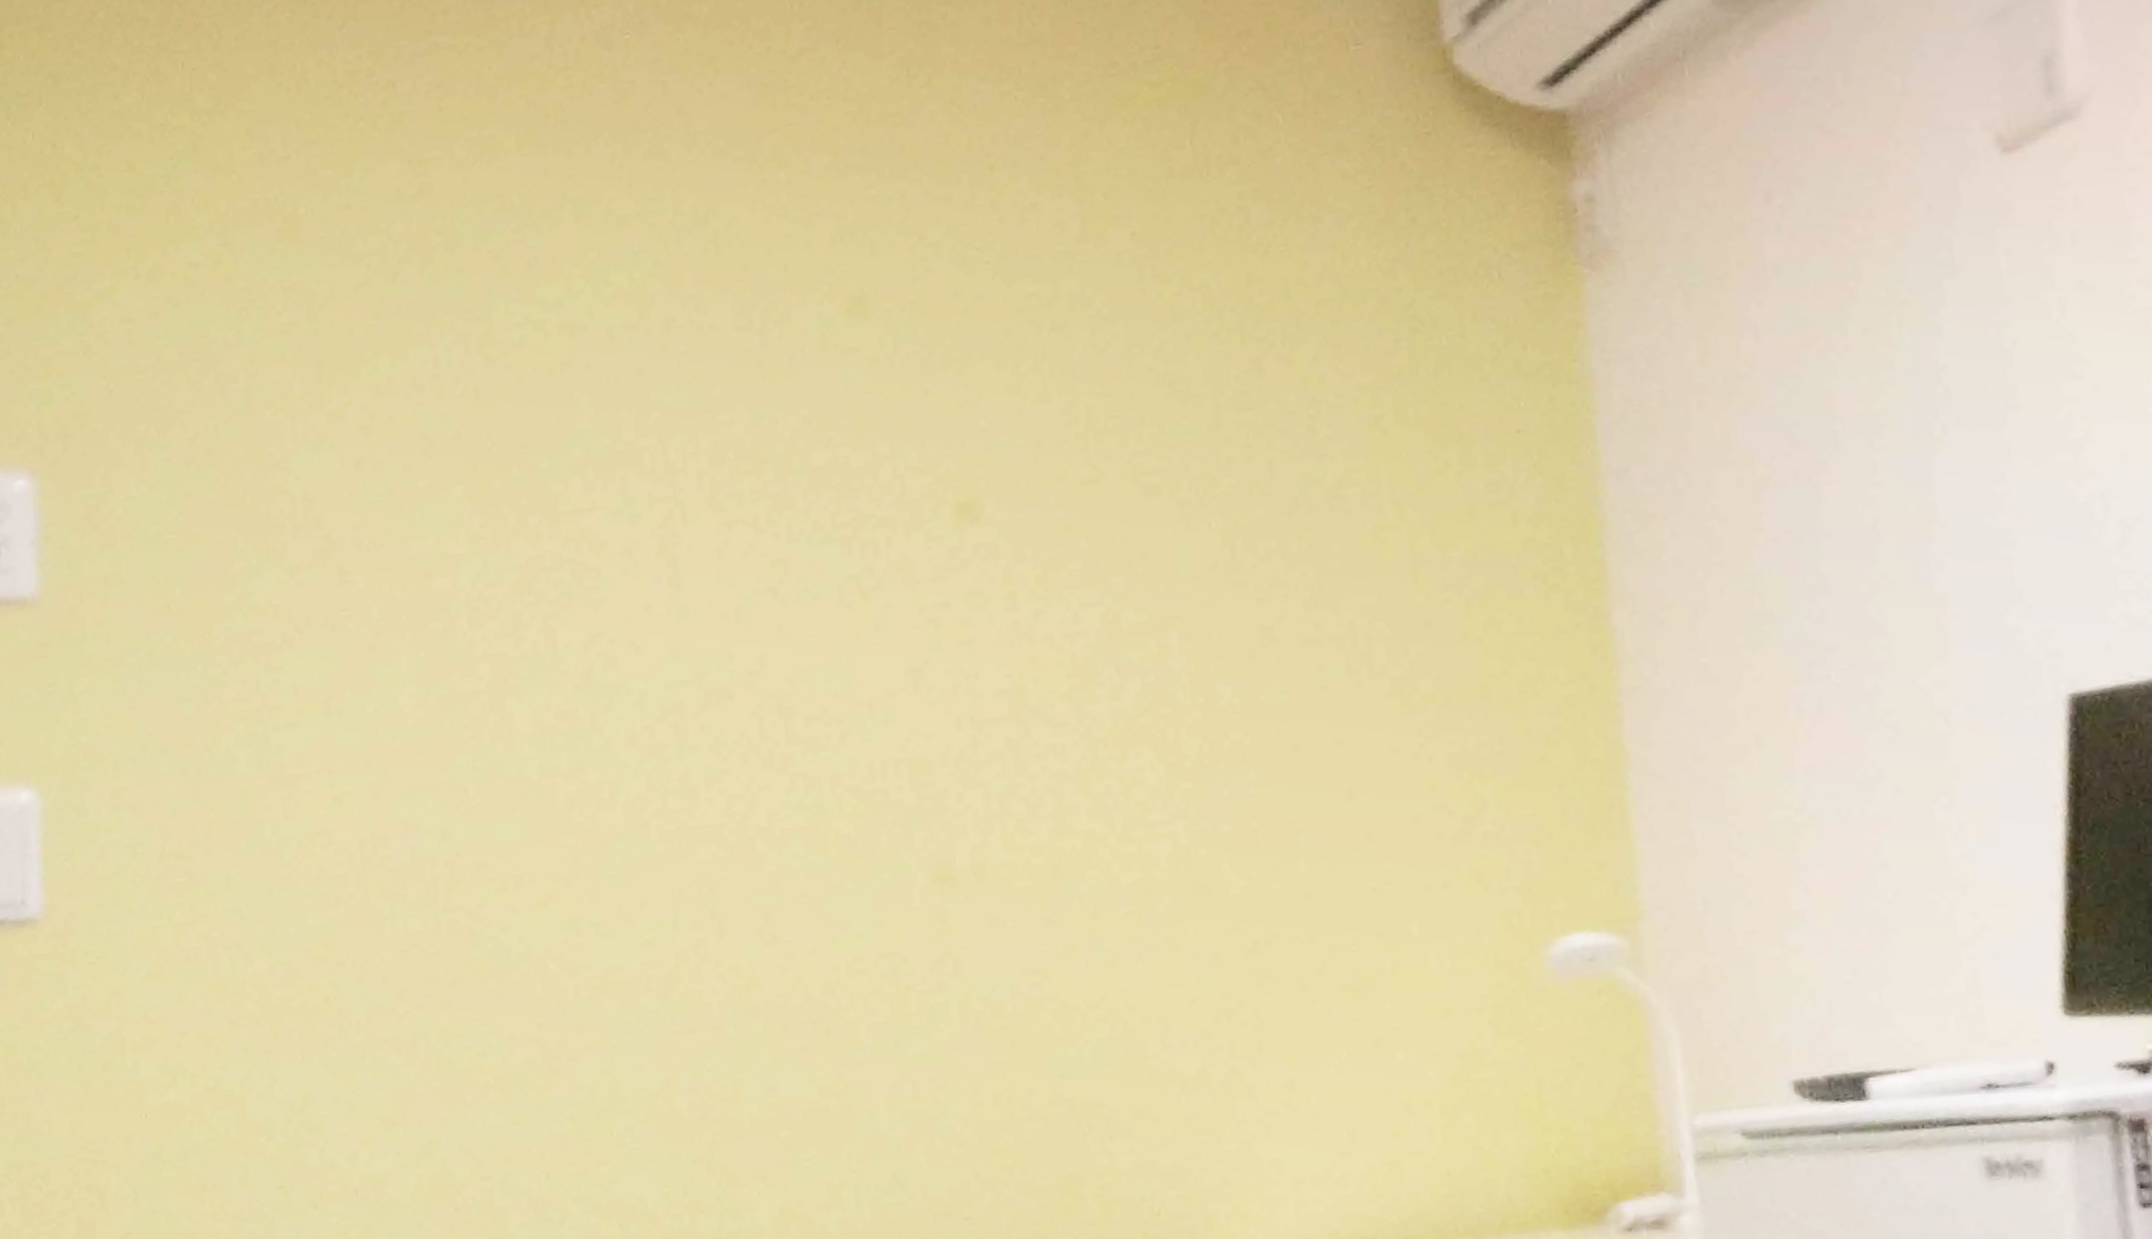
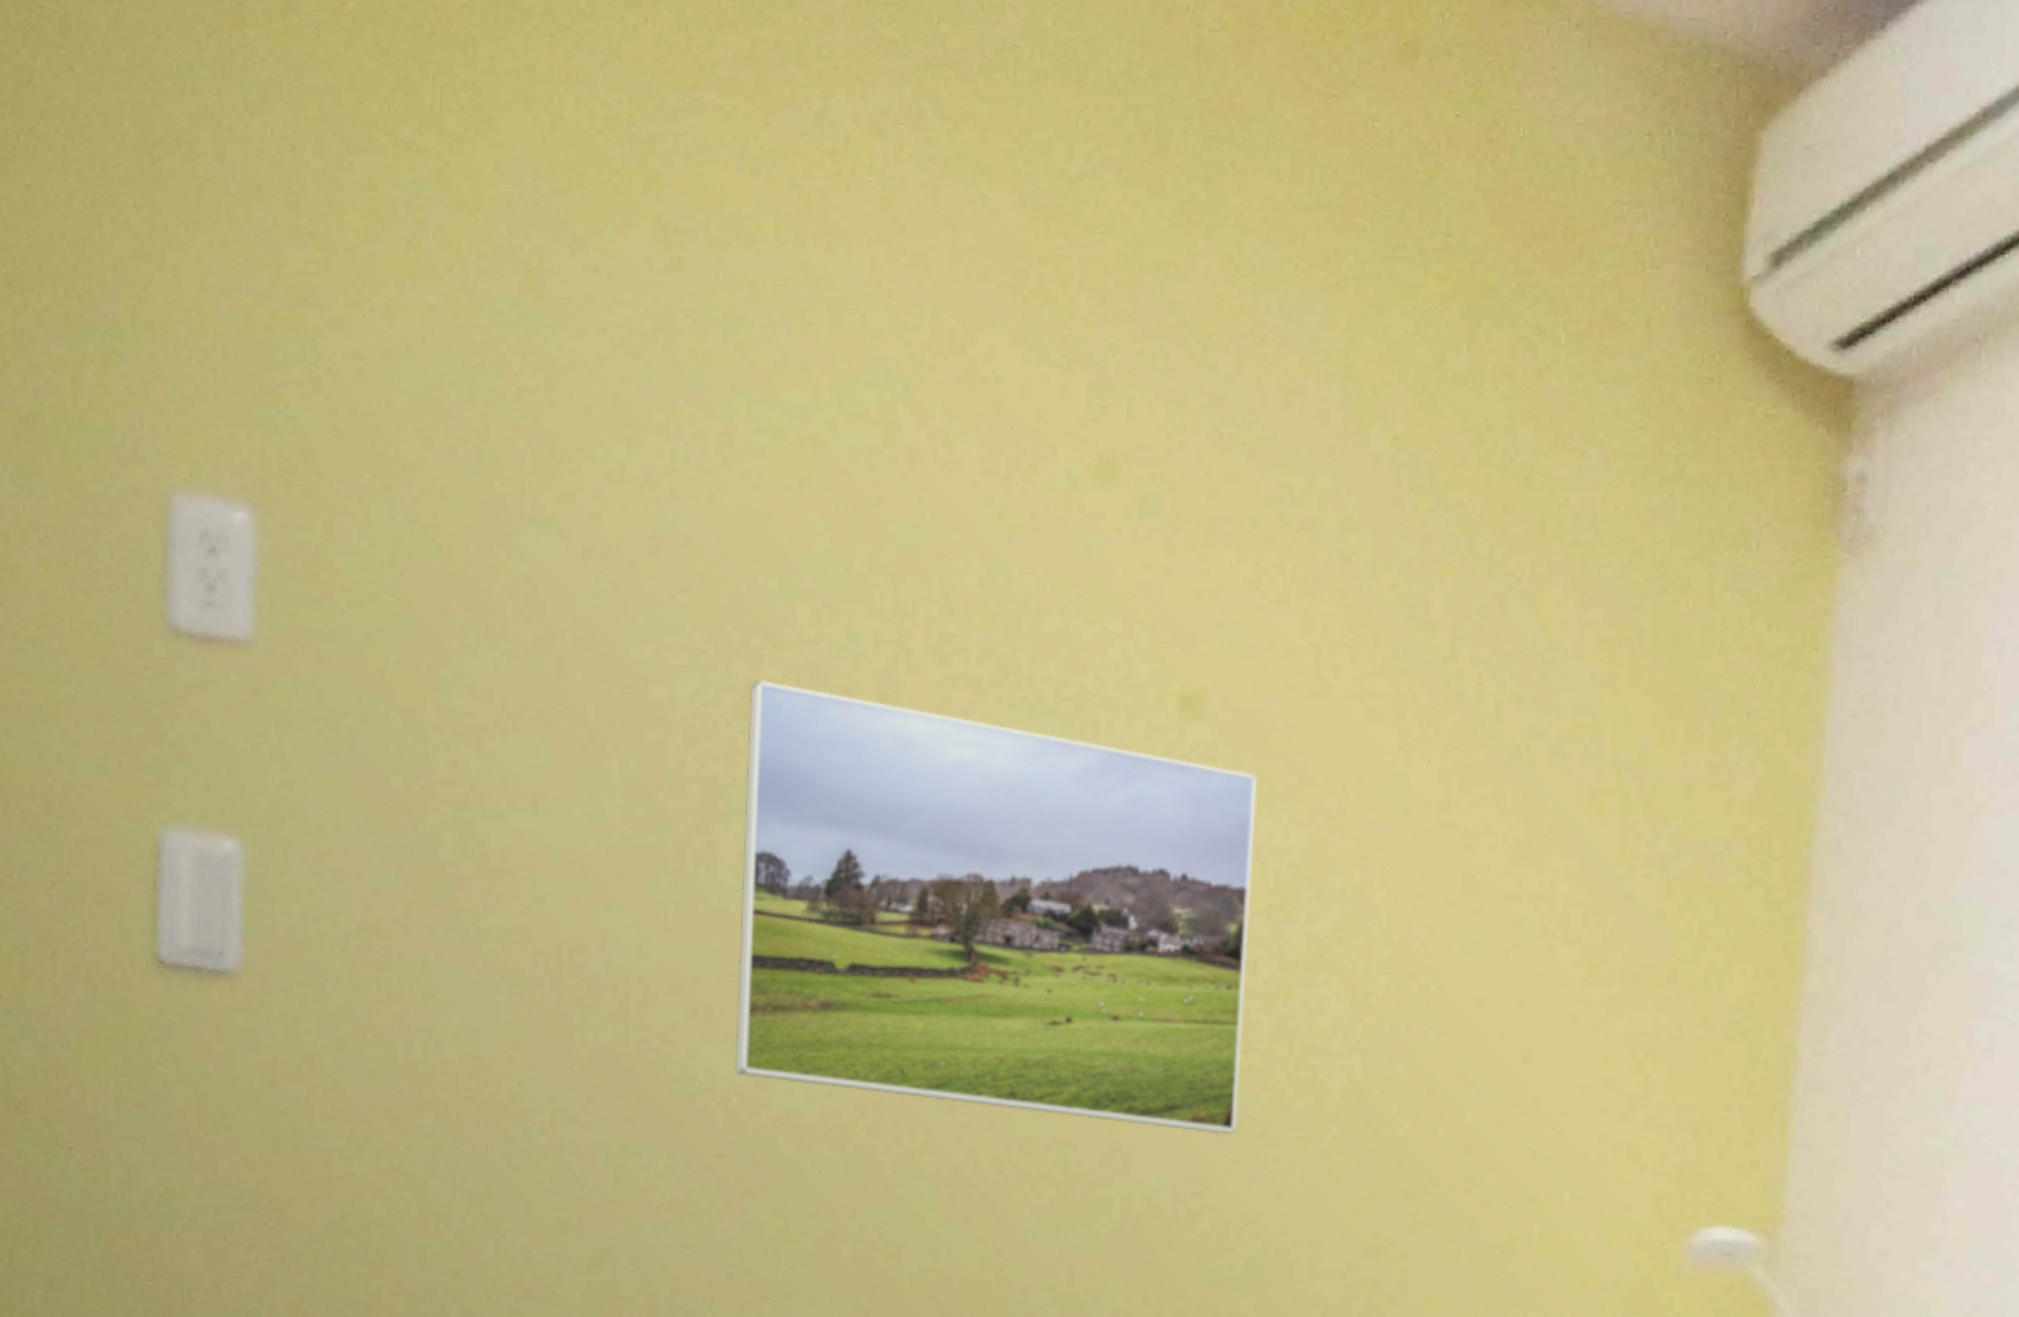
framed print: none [531,554,1067,941] -> present [735,679,1257,1135]

